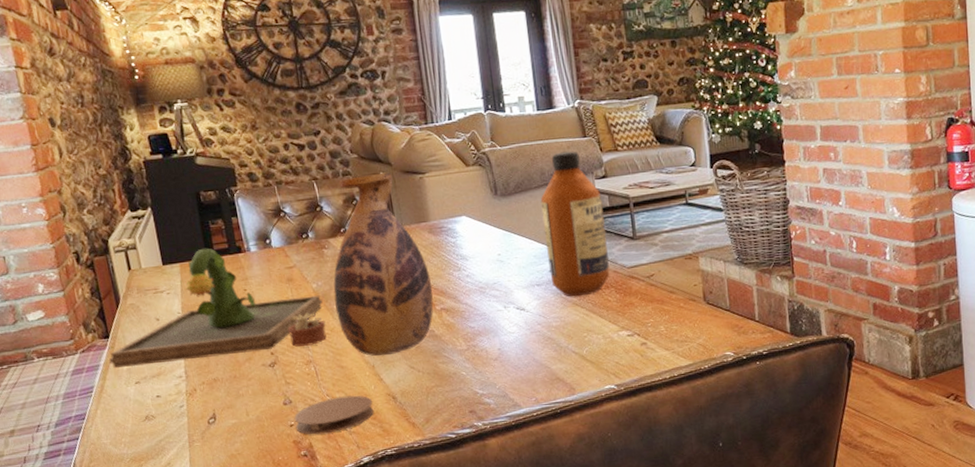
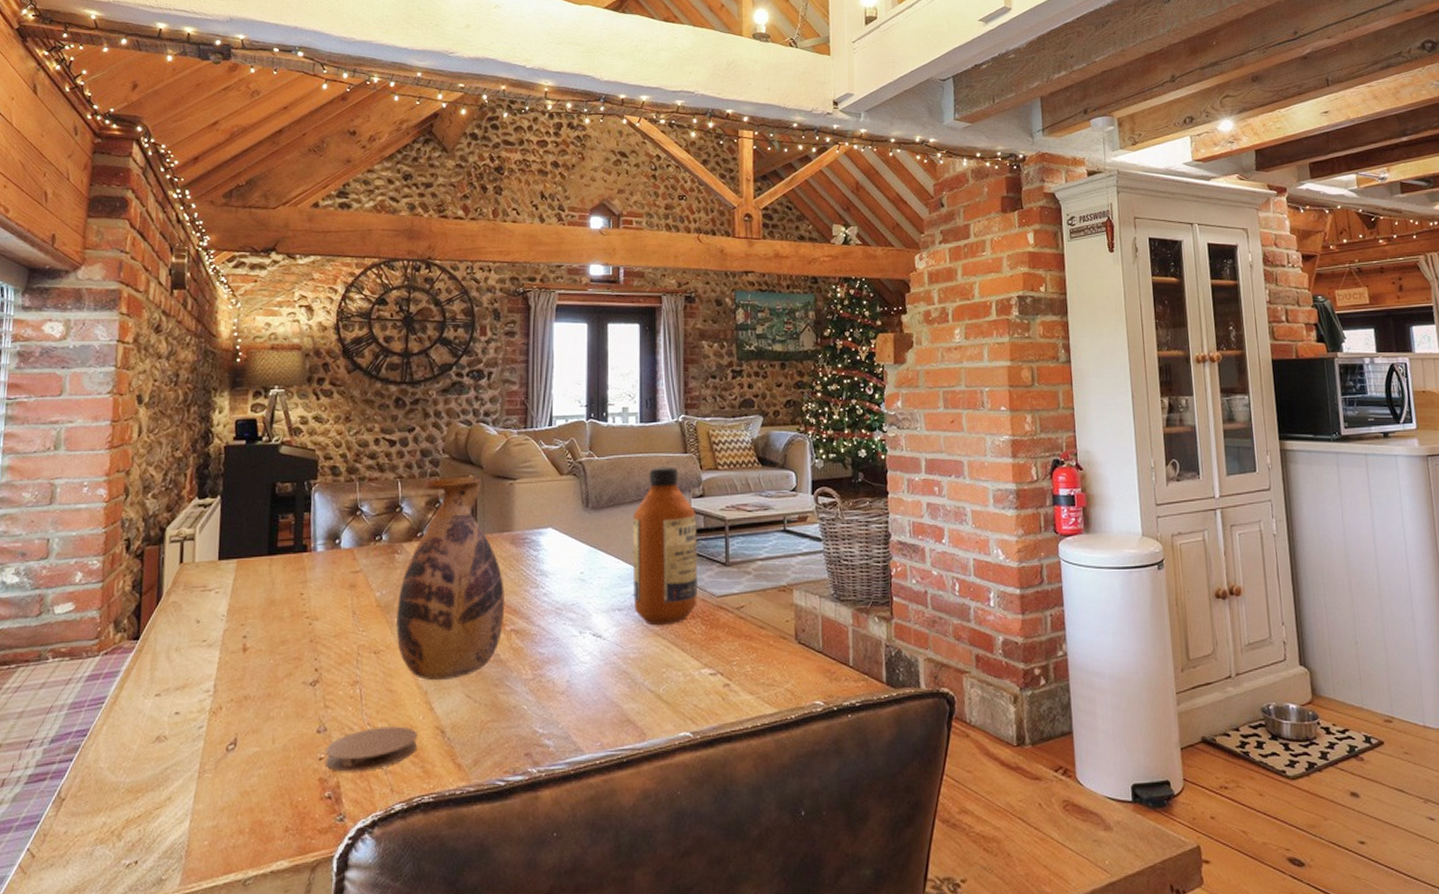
potted plant: present [109,248,327,369] -> none [132,544,383,677]

